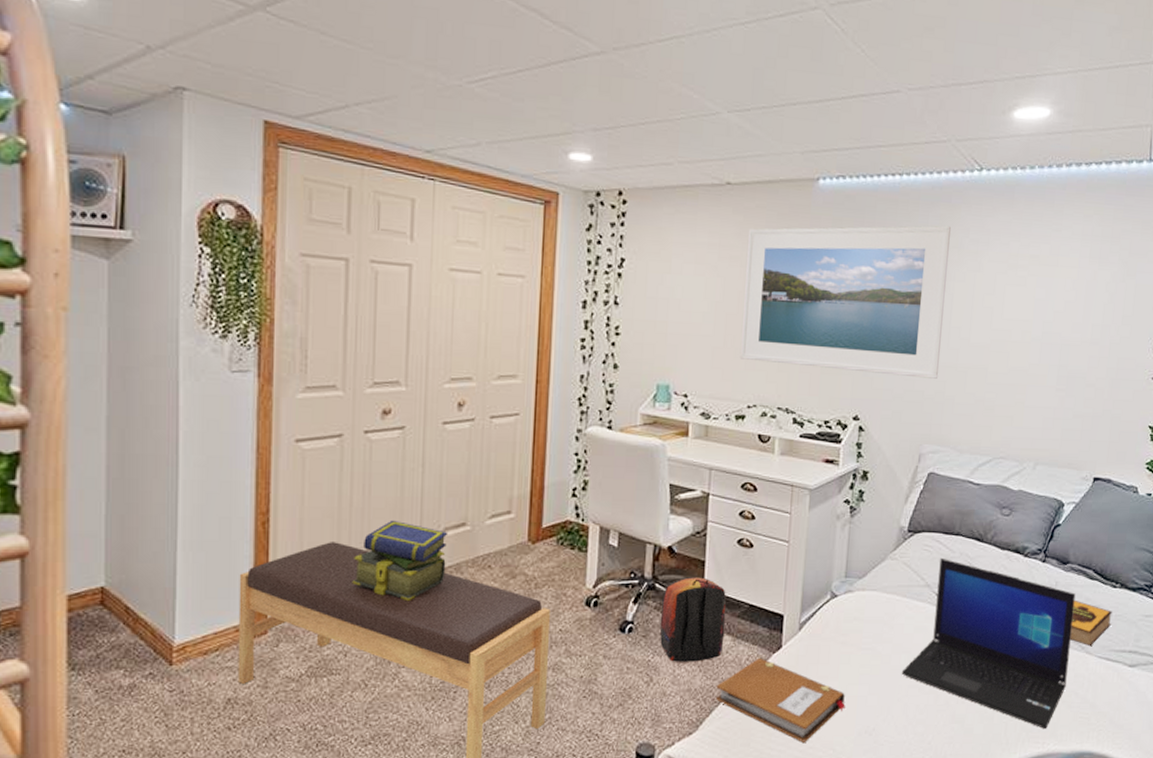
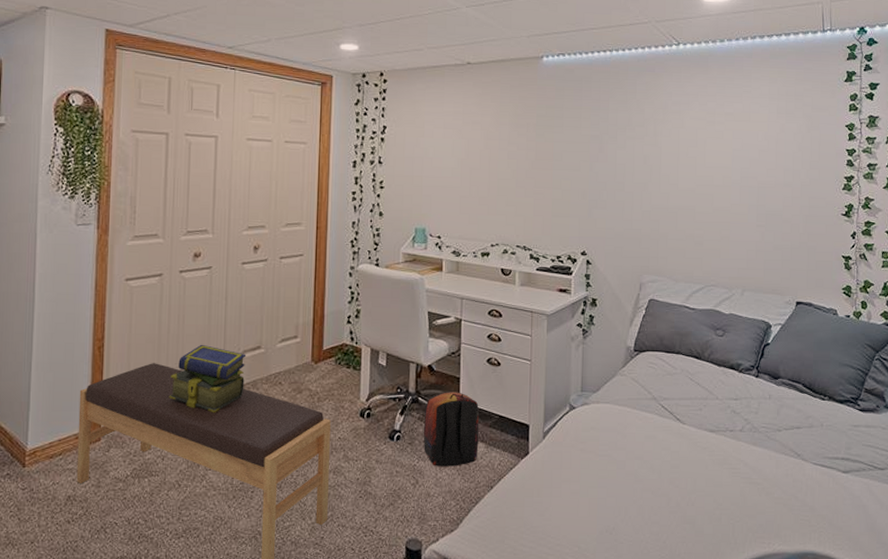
notebook: present [715,657,845,742] -> none [472,463,587,540]
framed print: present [739,225,951,379] -> none [483,91,656,219]
laptop: present [901,557,1076,729] -> none [635,373,788,530]
hardback book: present [1070,599,1113,647] -> none [786,411,823,454]

